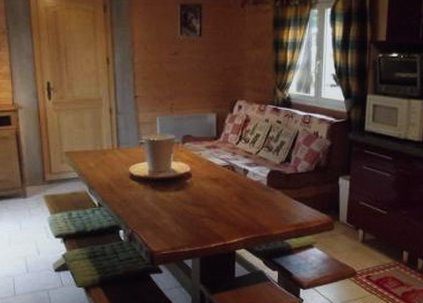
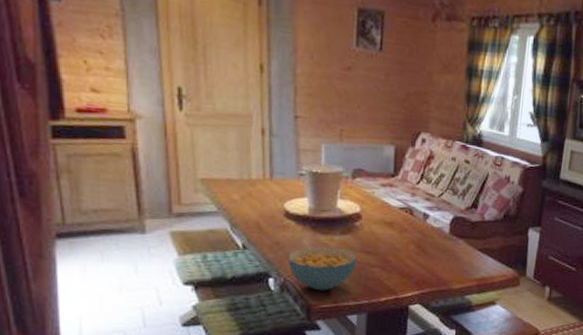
cereal bowl: none [134,202,190,240] -> present [288,246,357,291]

